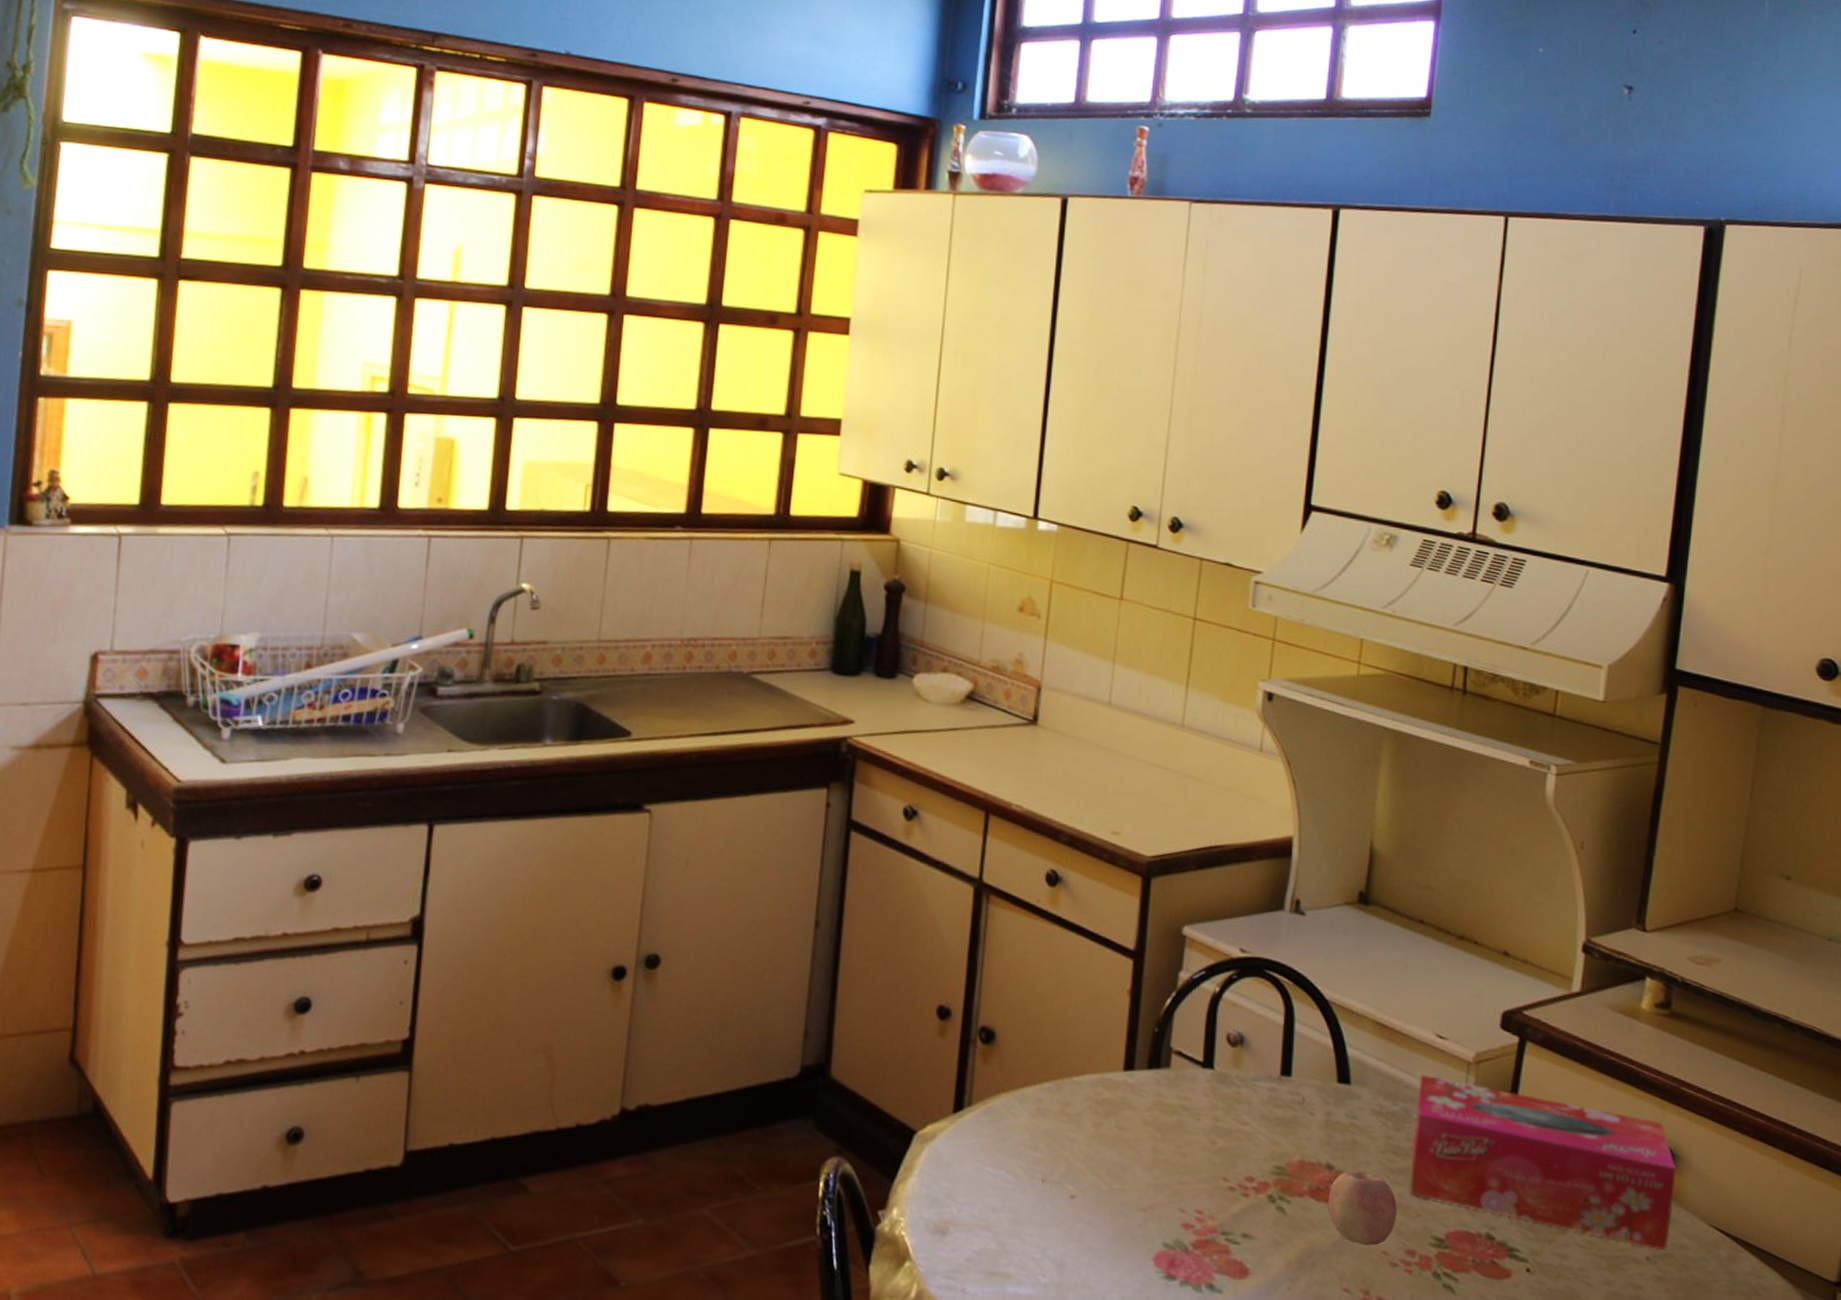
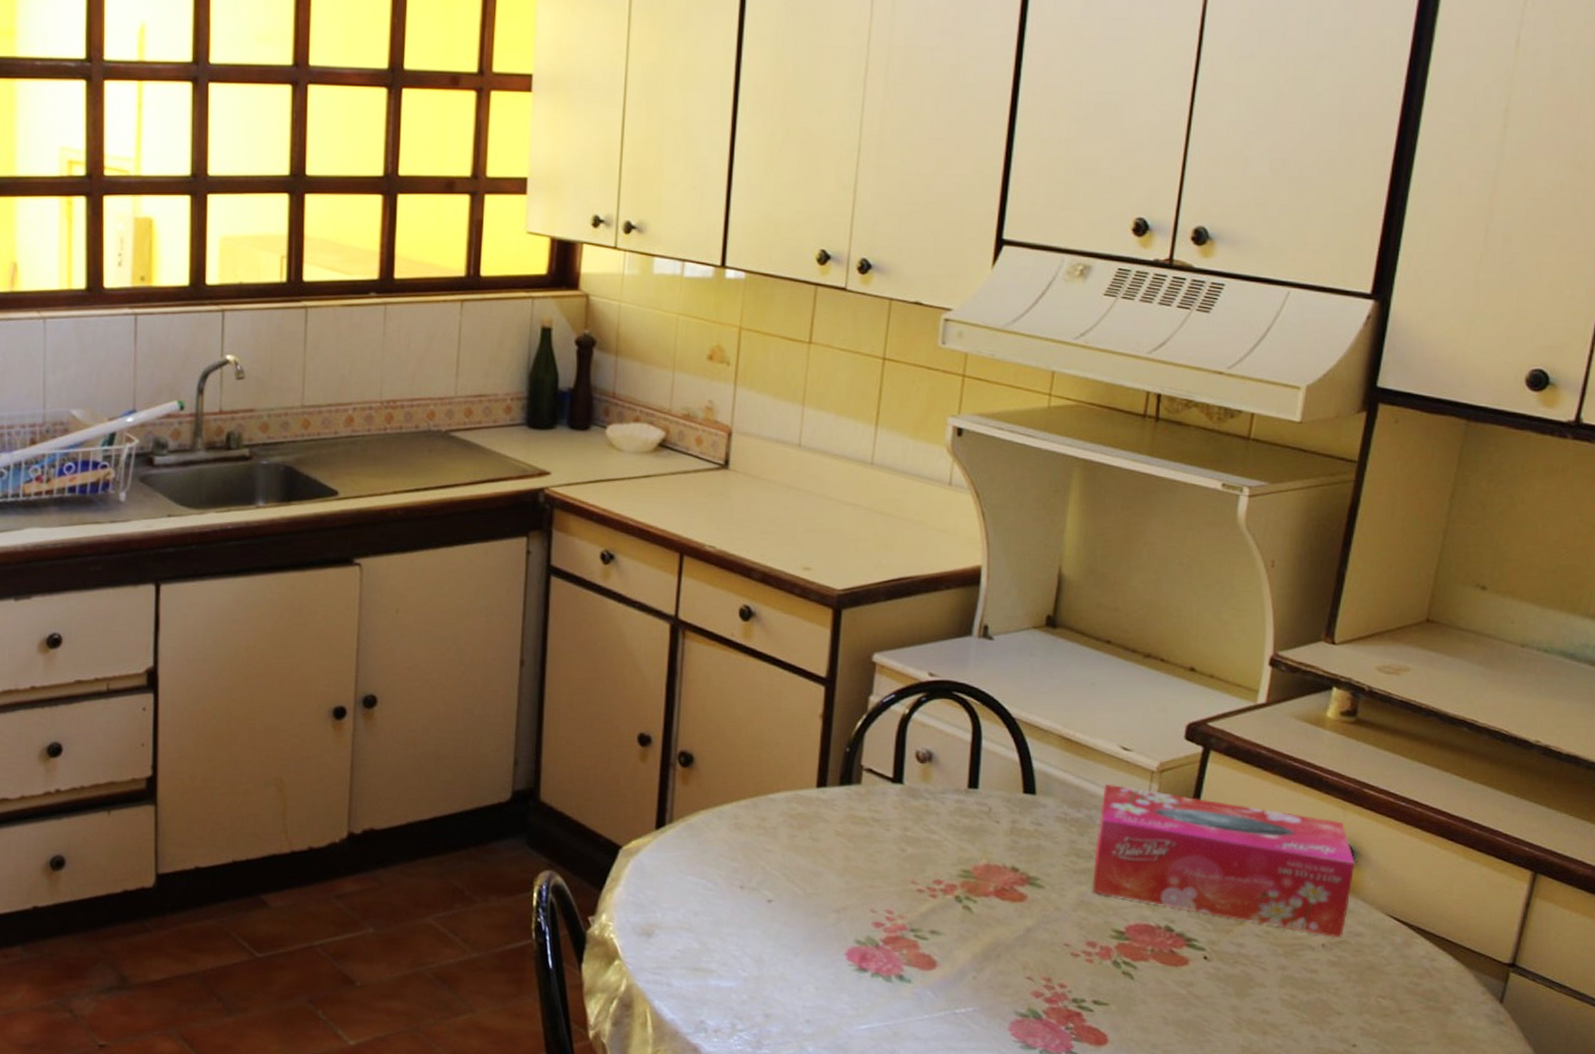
fruit: present [1328,1170,1397,1246] -> none [1013,872,1079,939]

